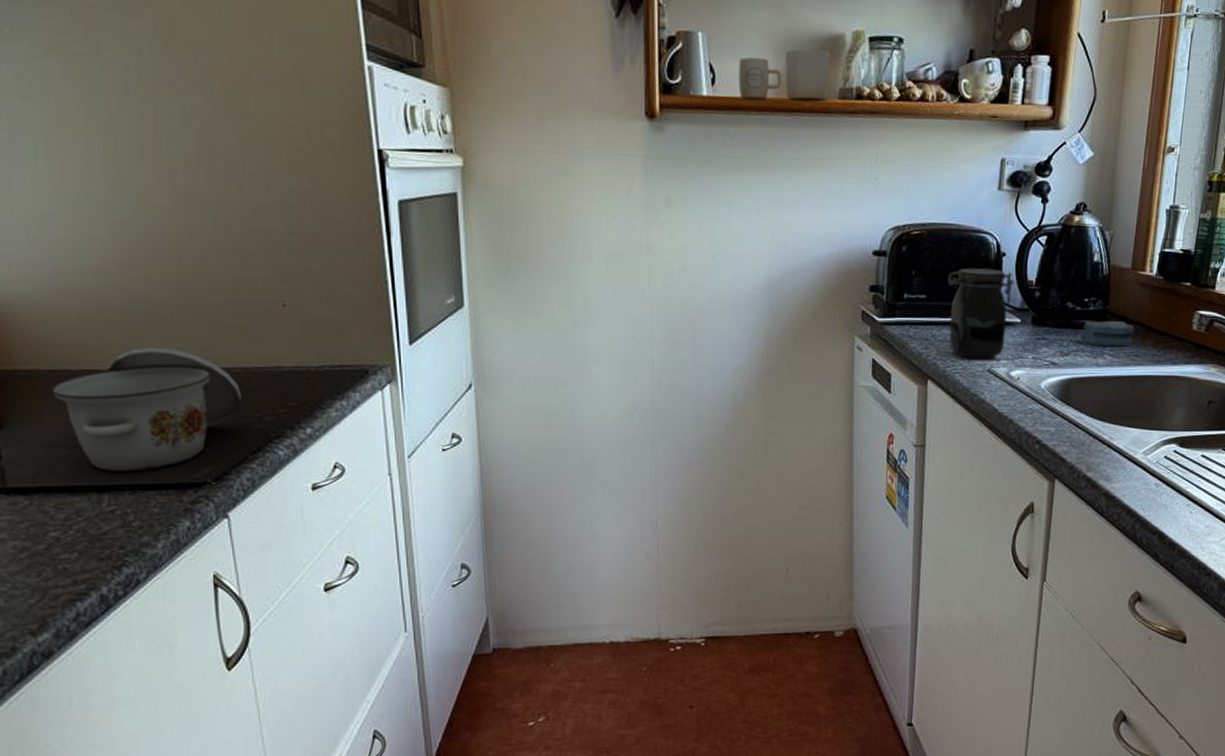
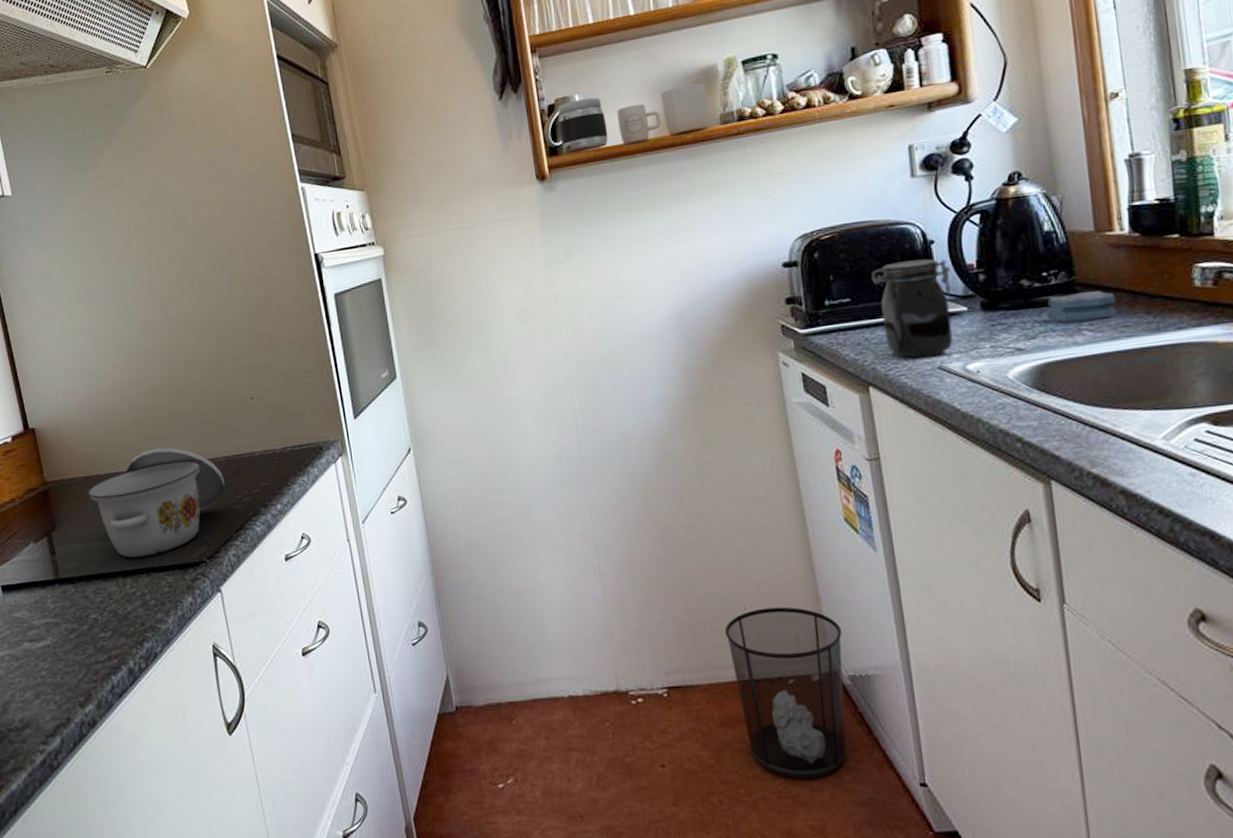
jar: none [676,37,727,97] -> present [558,97,609,154]
waste bin: none [765,570,867,720] -> present [724,607,847,780]

